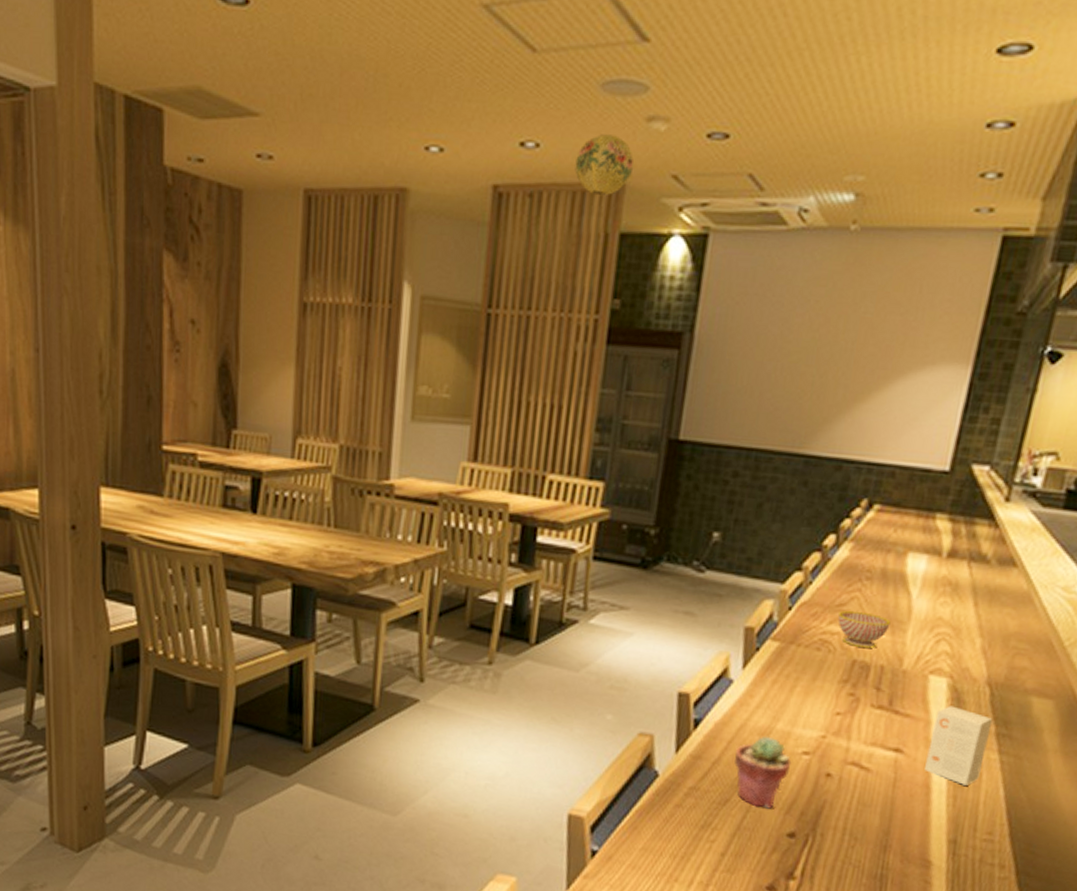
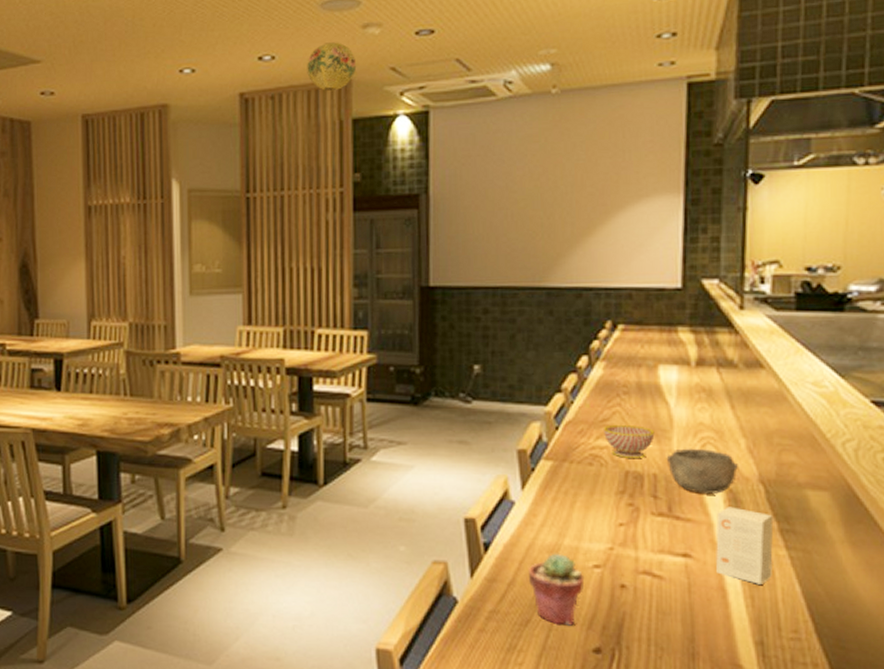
bowl: none [896,642,969,692] -> present [666,448,738,494]

